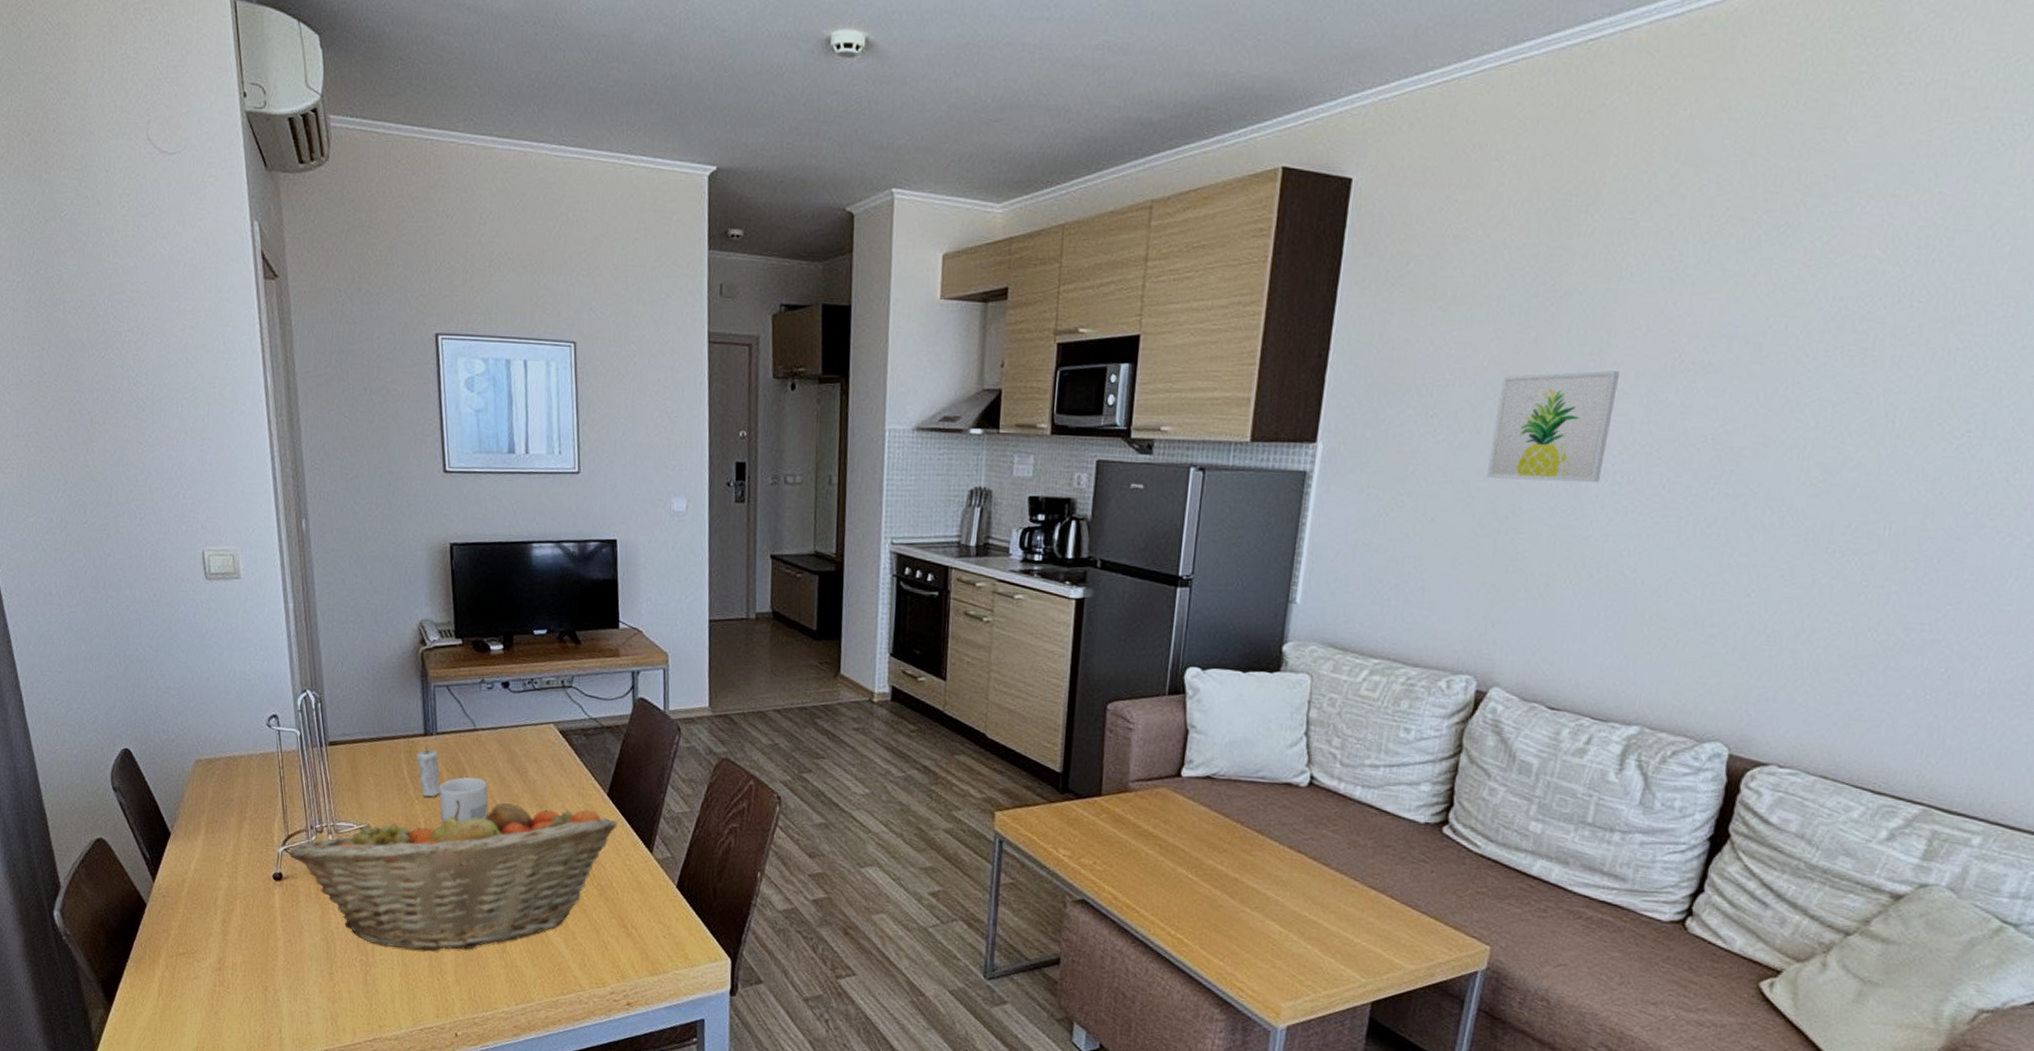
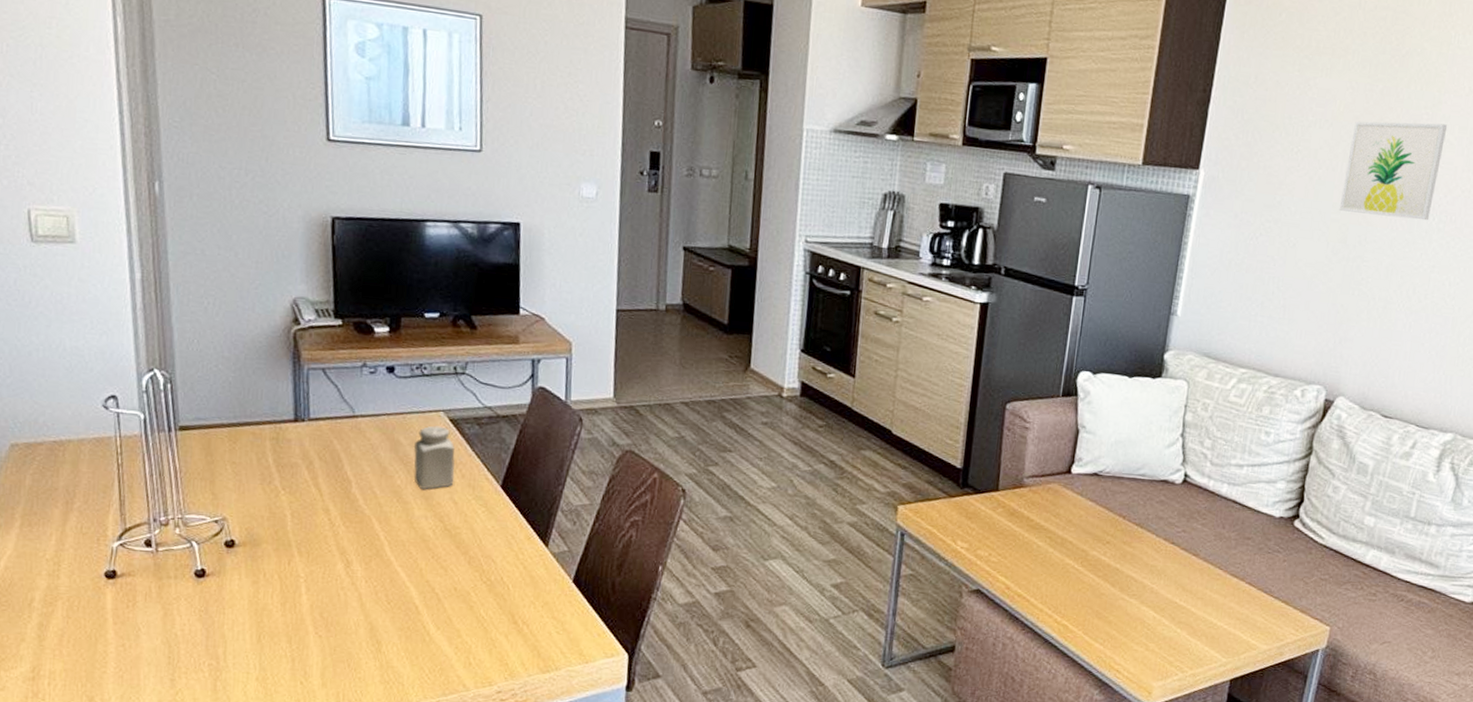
fruit basket: present [288,800,618,951] -> none [124,491,511,653]
candle: present [416,747,440,798] -> none [284,434,311,488]
mug: present [439,777,488,825] -> none [309,466,367,517]
salt shaker: none [528,737,566,798] -> present [413,426,455,490]

